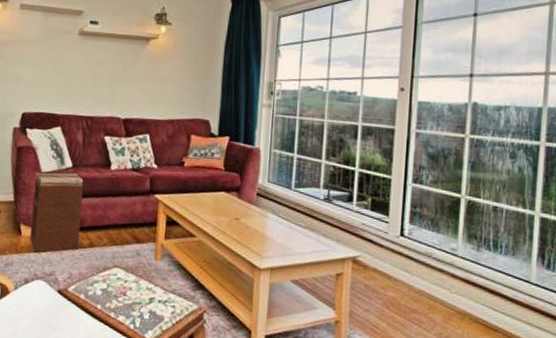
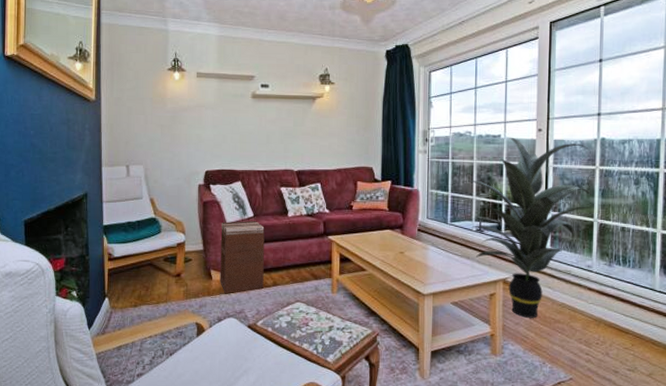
indoor plant: none [309,95,460,306] -> present [461,137,592,318]

